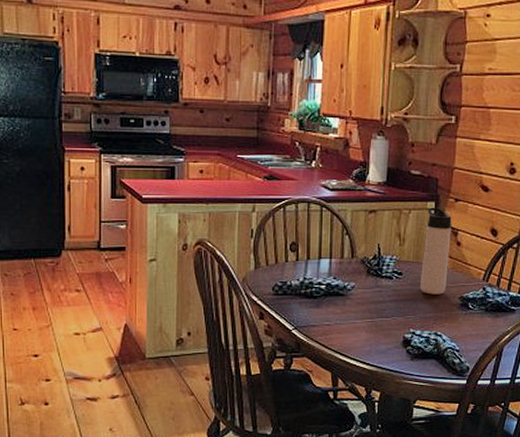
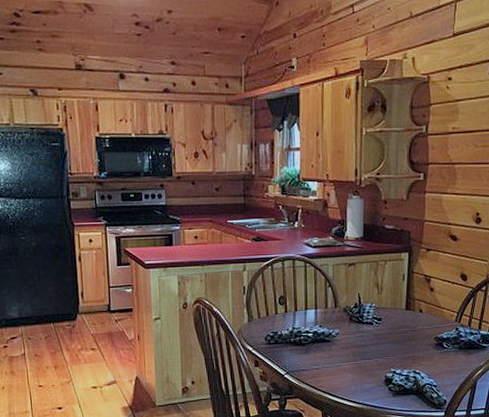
thermos bottle: present [420,207,452,295] -> none [398,257,424,337]

